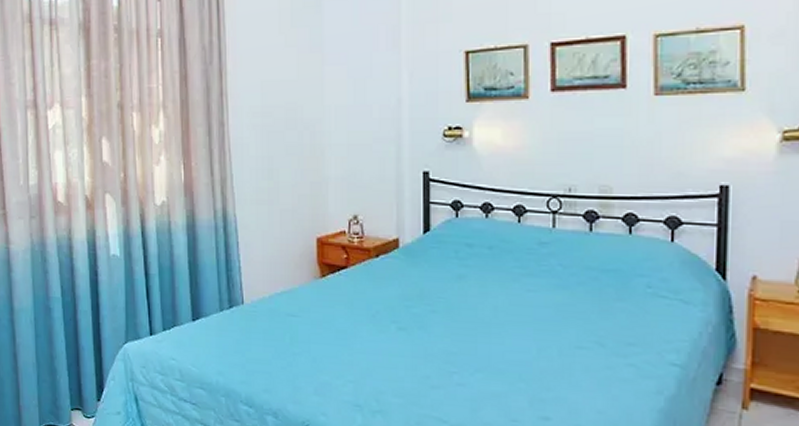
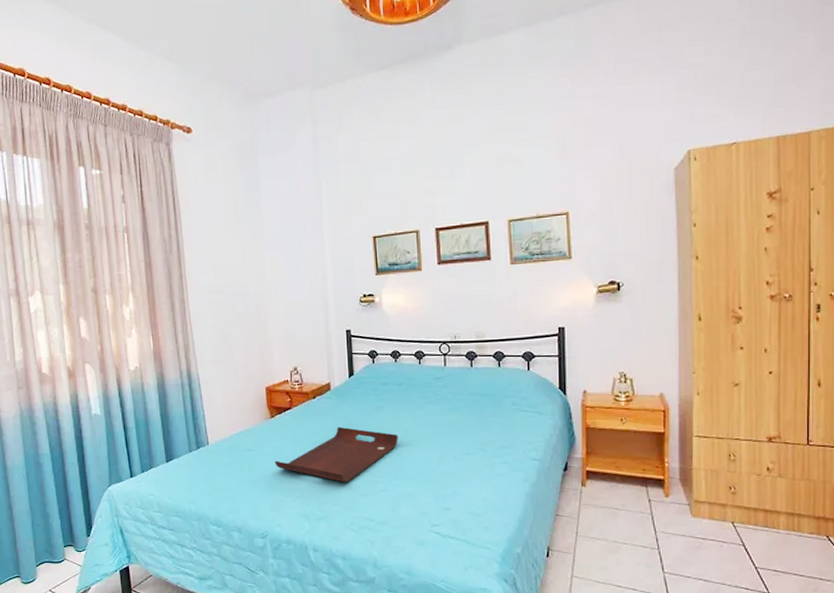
serving tray: none [323,295,485,370] -> present [274,426,398,483]

